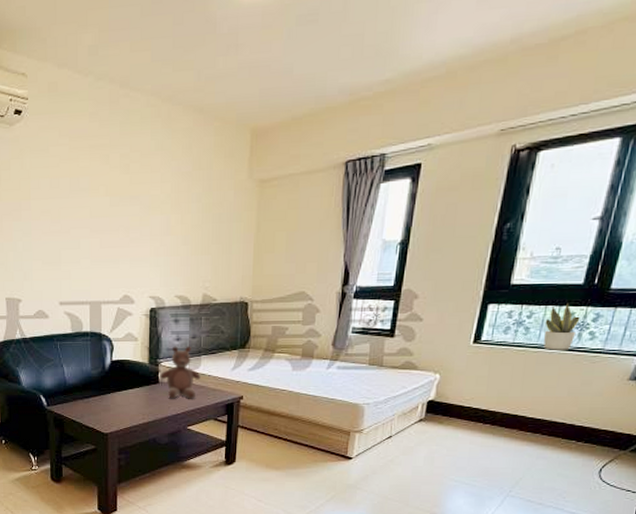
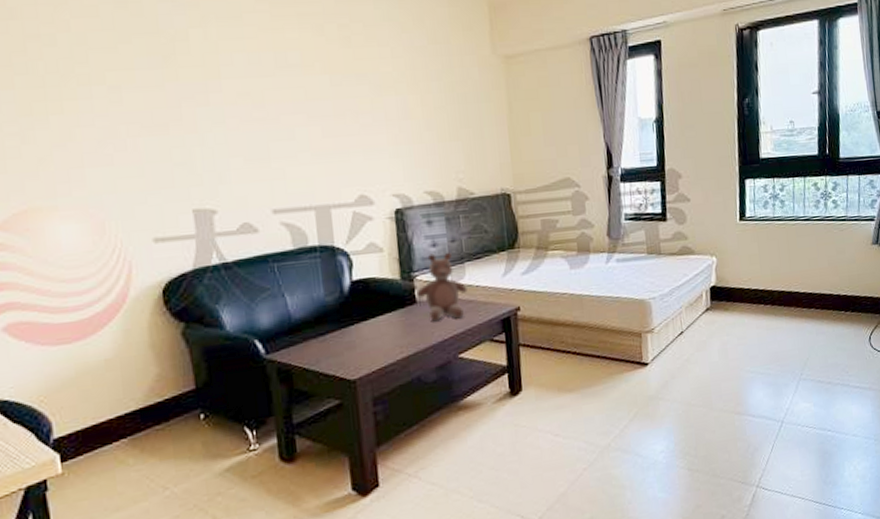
potted plant: present [543,302,580,350] -> none [795,173,823,222]

